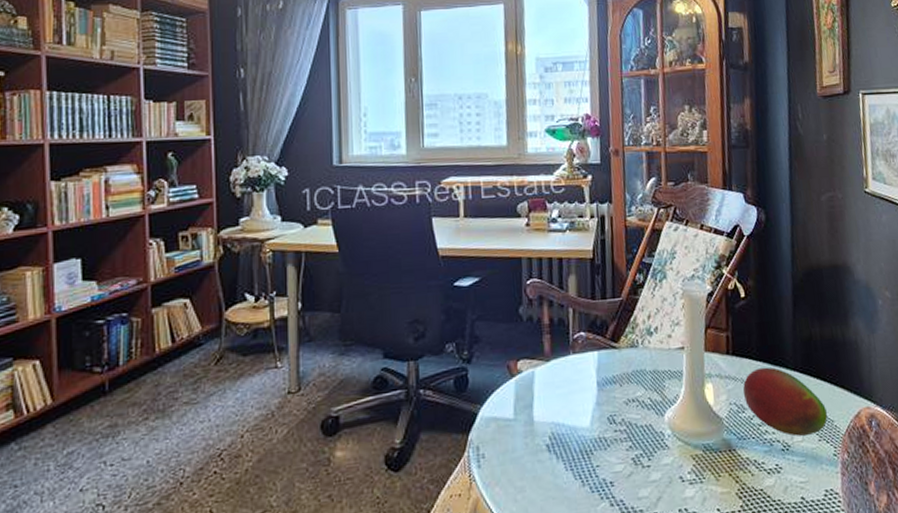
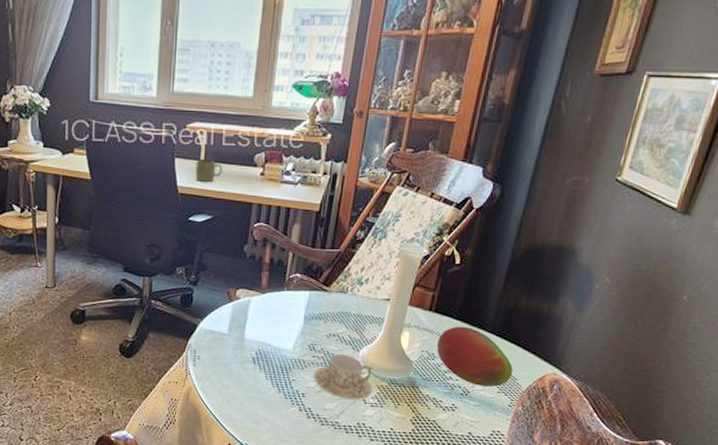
mug: none [455,214,485,241] -> present [195,158,223,182]
teacup: none [619,422,688,481] -> present [314,353,373,400]

